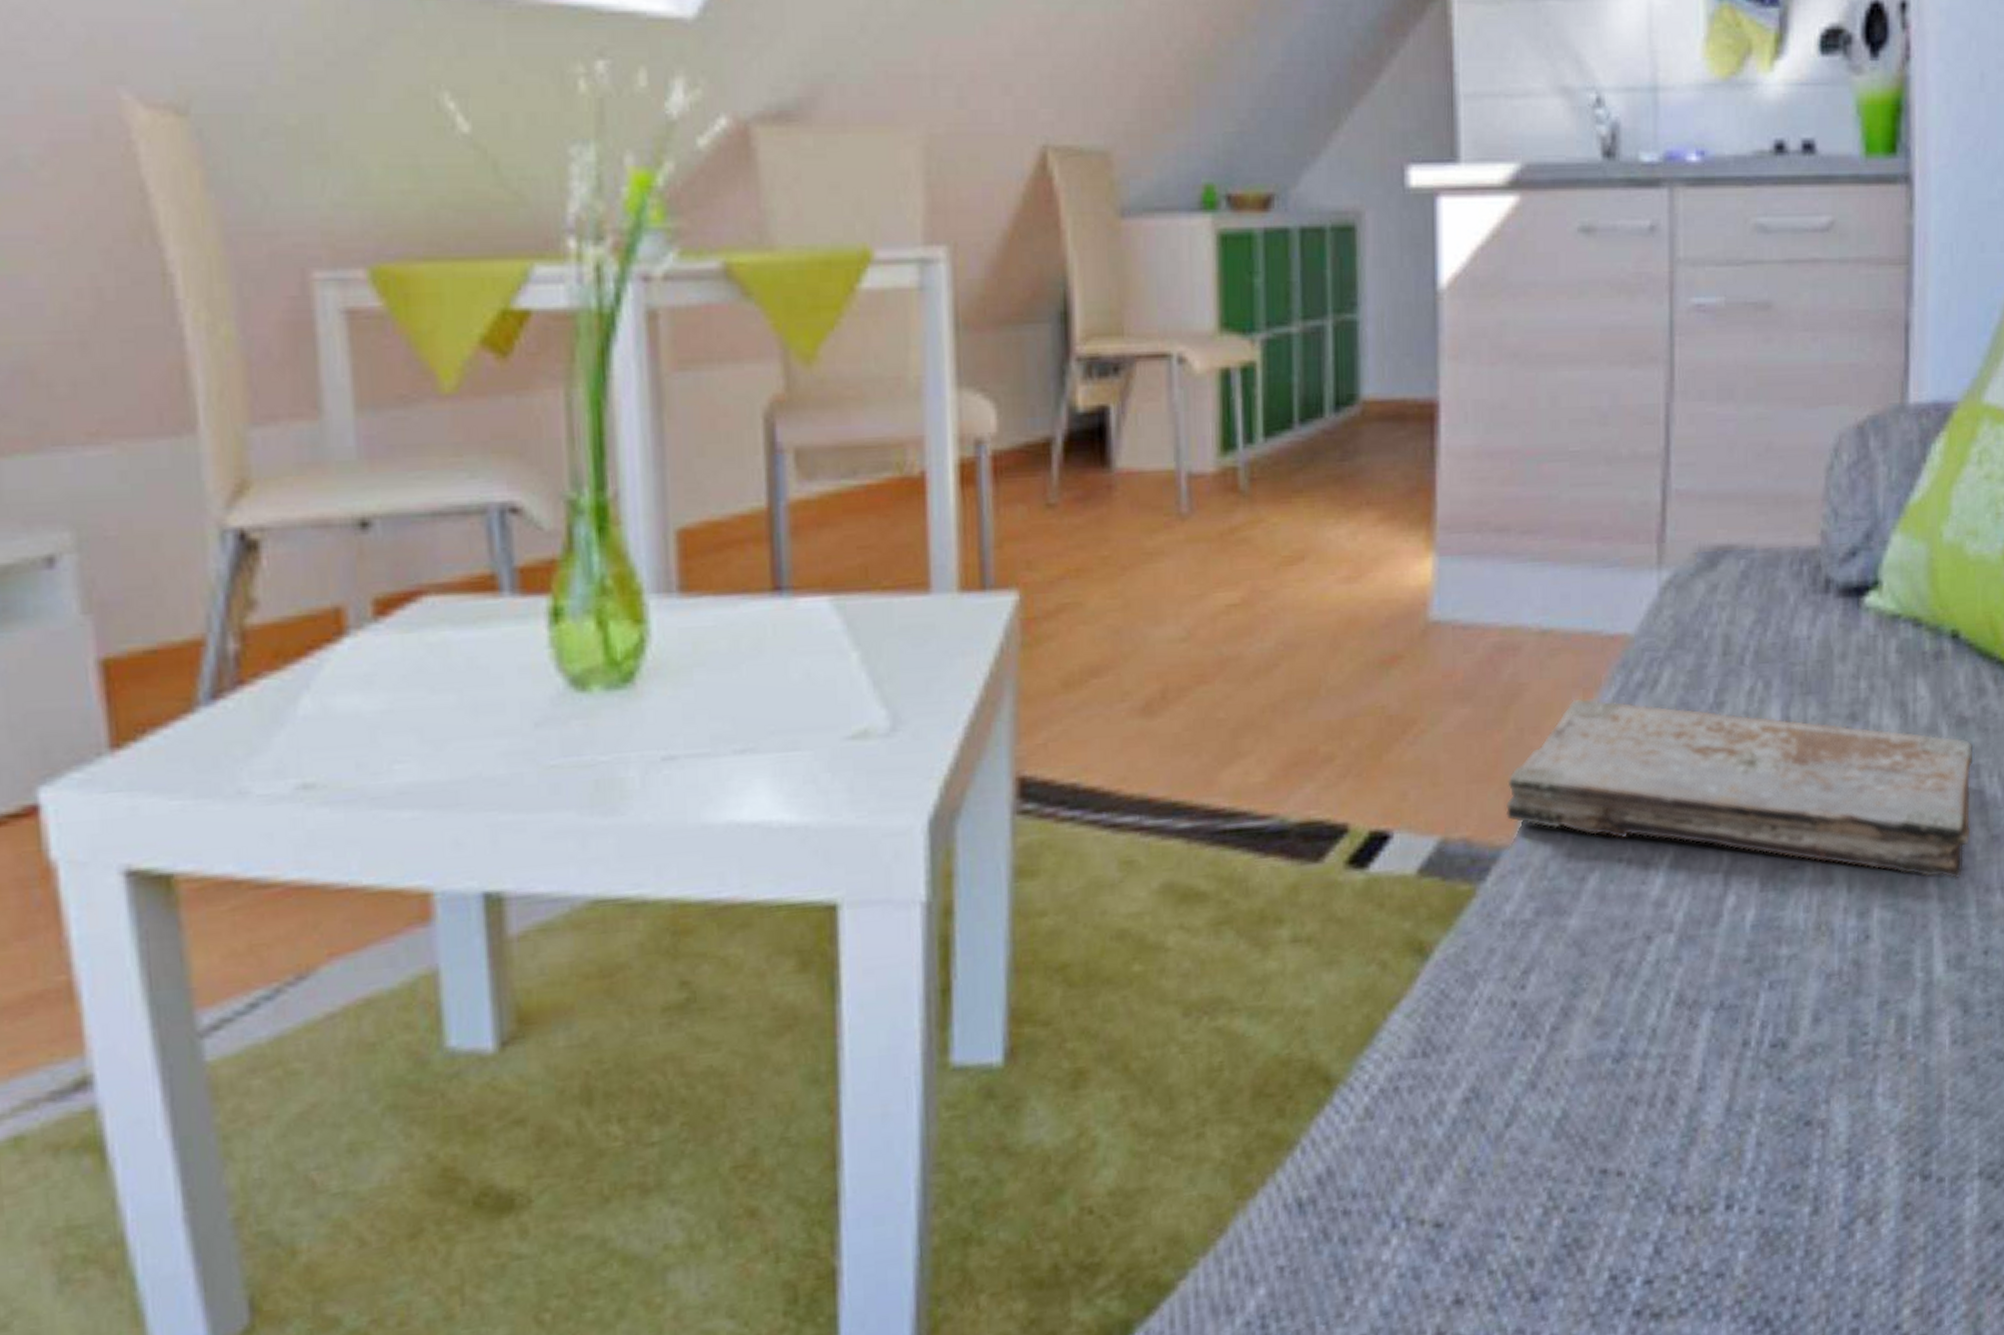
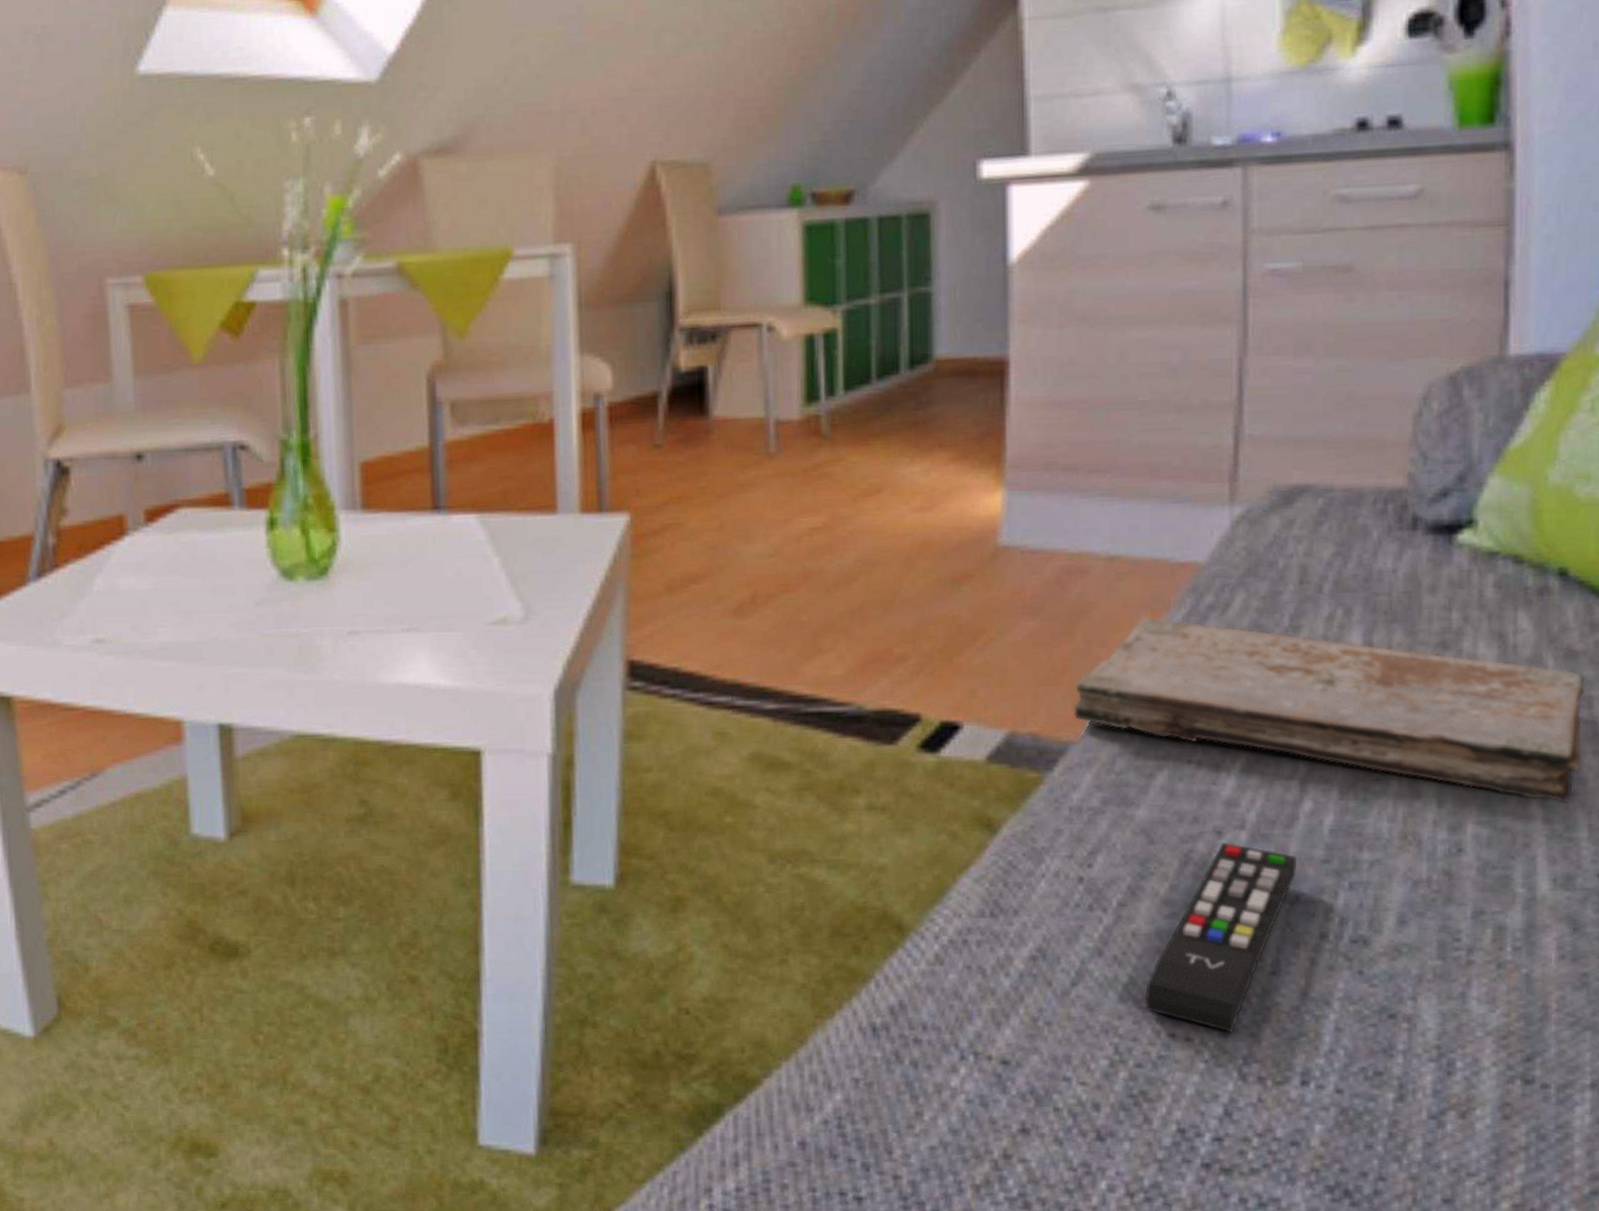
remote control: none [1578,948,1722,1161] -> present [1146,842,1298,1033]

